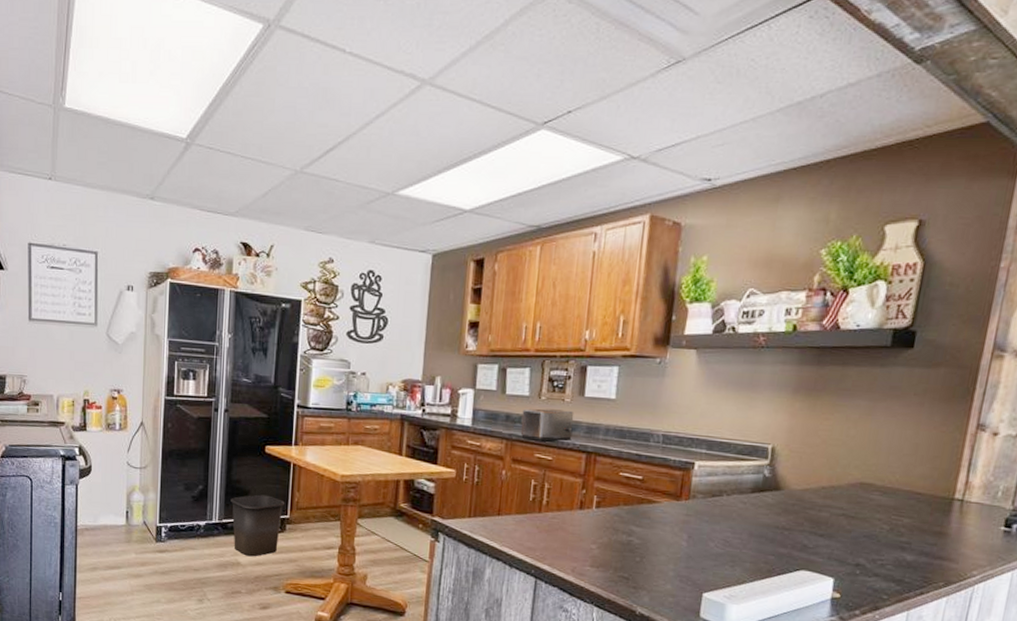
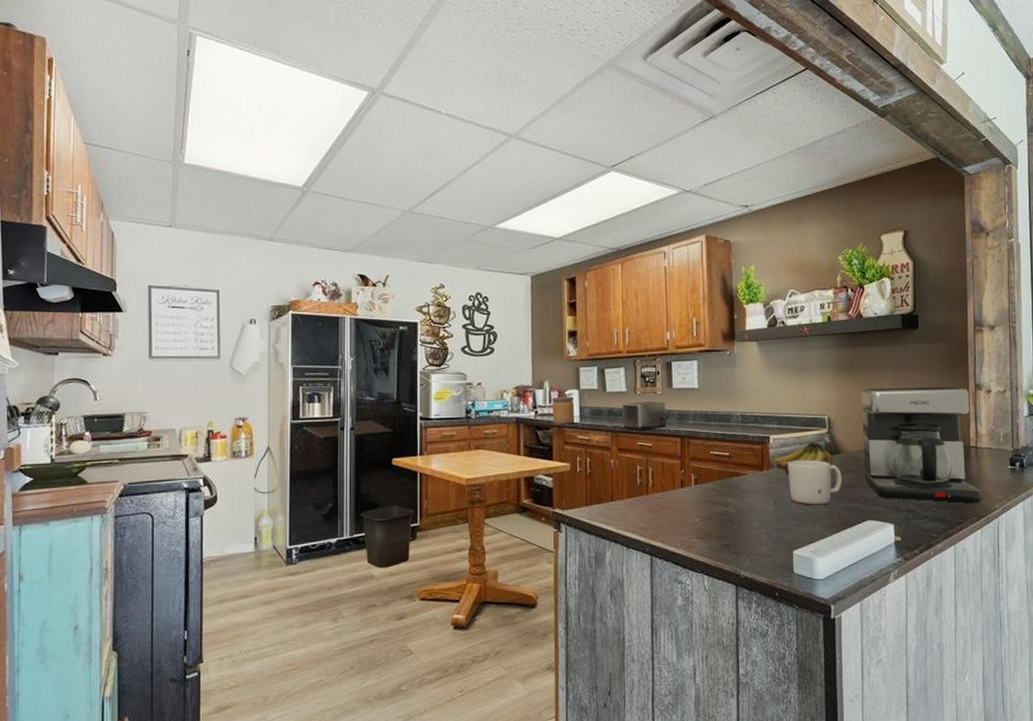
jar: none [441,395,468,427] -> present [551,396,575,424]
fruit: none [690,474,771,510] -> present [770,442,833,476]
mug: none [709,492,778,547] -> present [788,460,842,505]
coffee maker: none [807,416,967,567] -> present [861,387,982,504]

